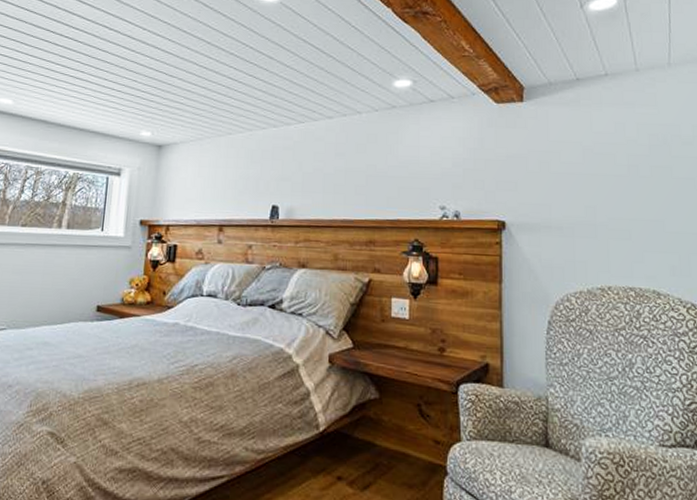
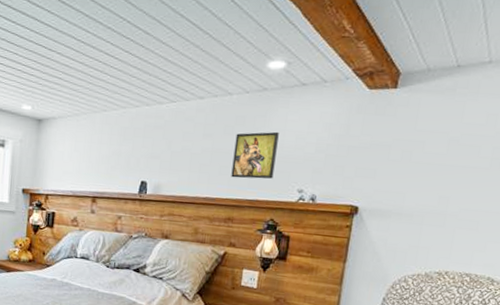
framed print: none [368,148,413,198] -> present [231,131,279,179]

